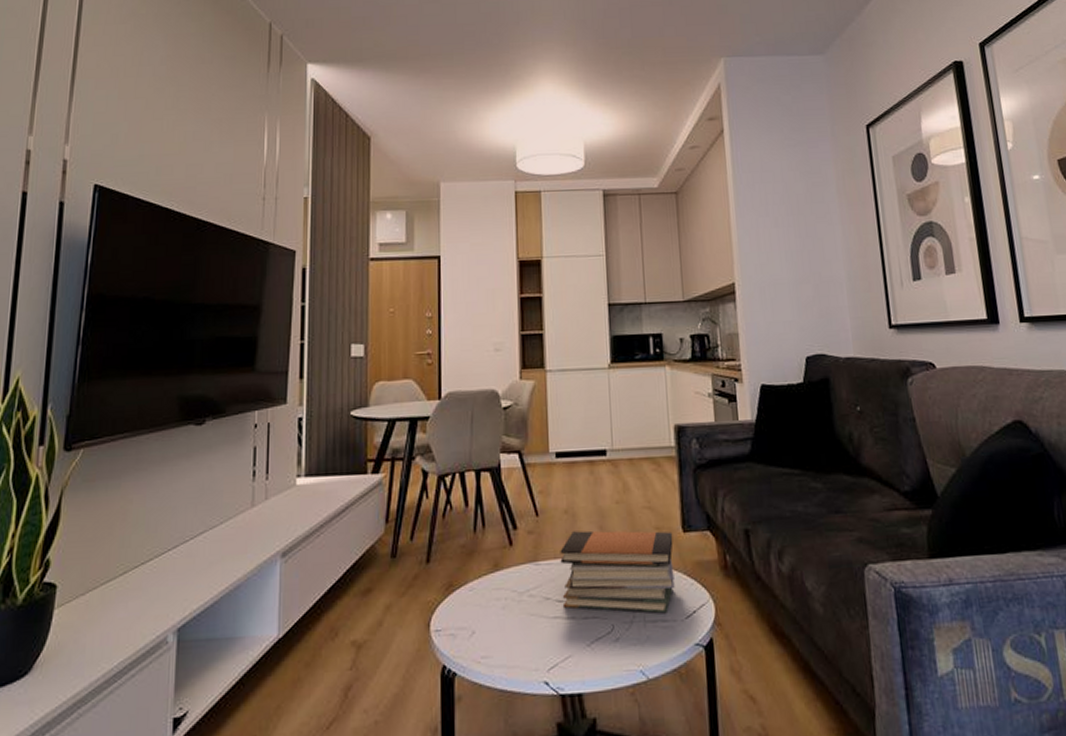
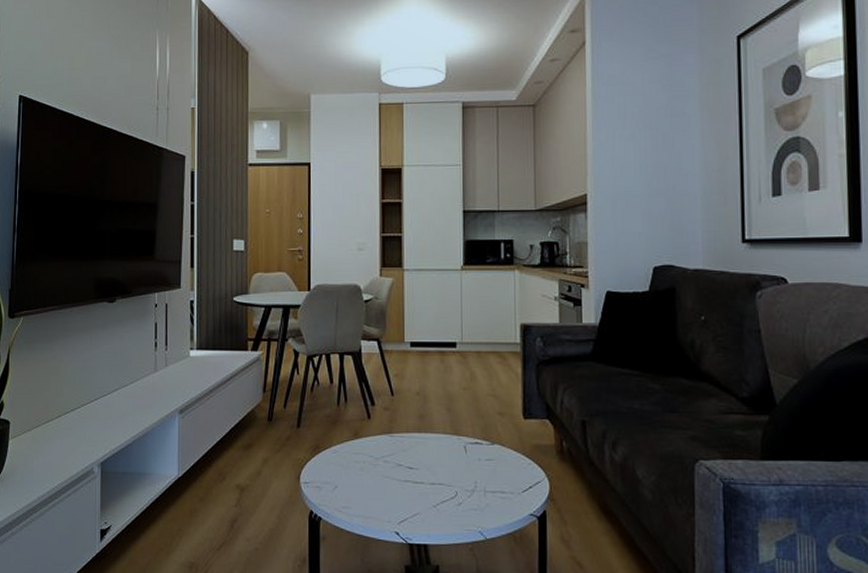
book stack: present [560,530,675,614] -> none [412,411,514,487]

